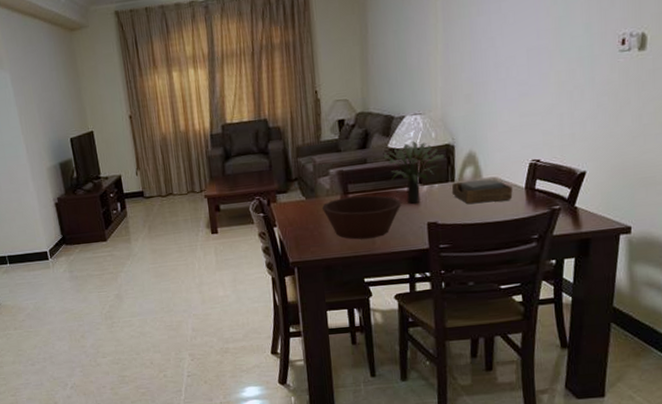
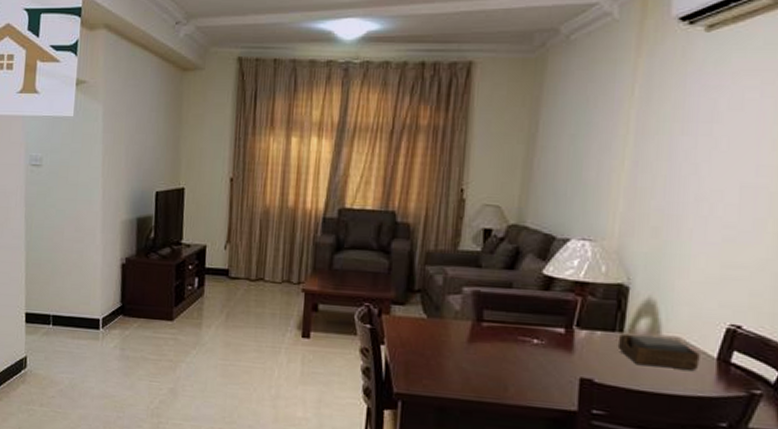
bowl: present [321,195,401,240] -> none [445,325,549,384]
flower arrangement: present [383,141,445,204] -> none [534,272,615,350]

